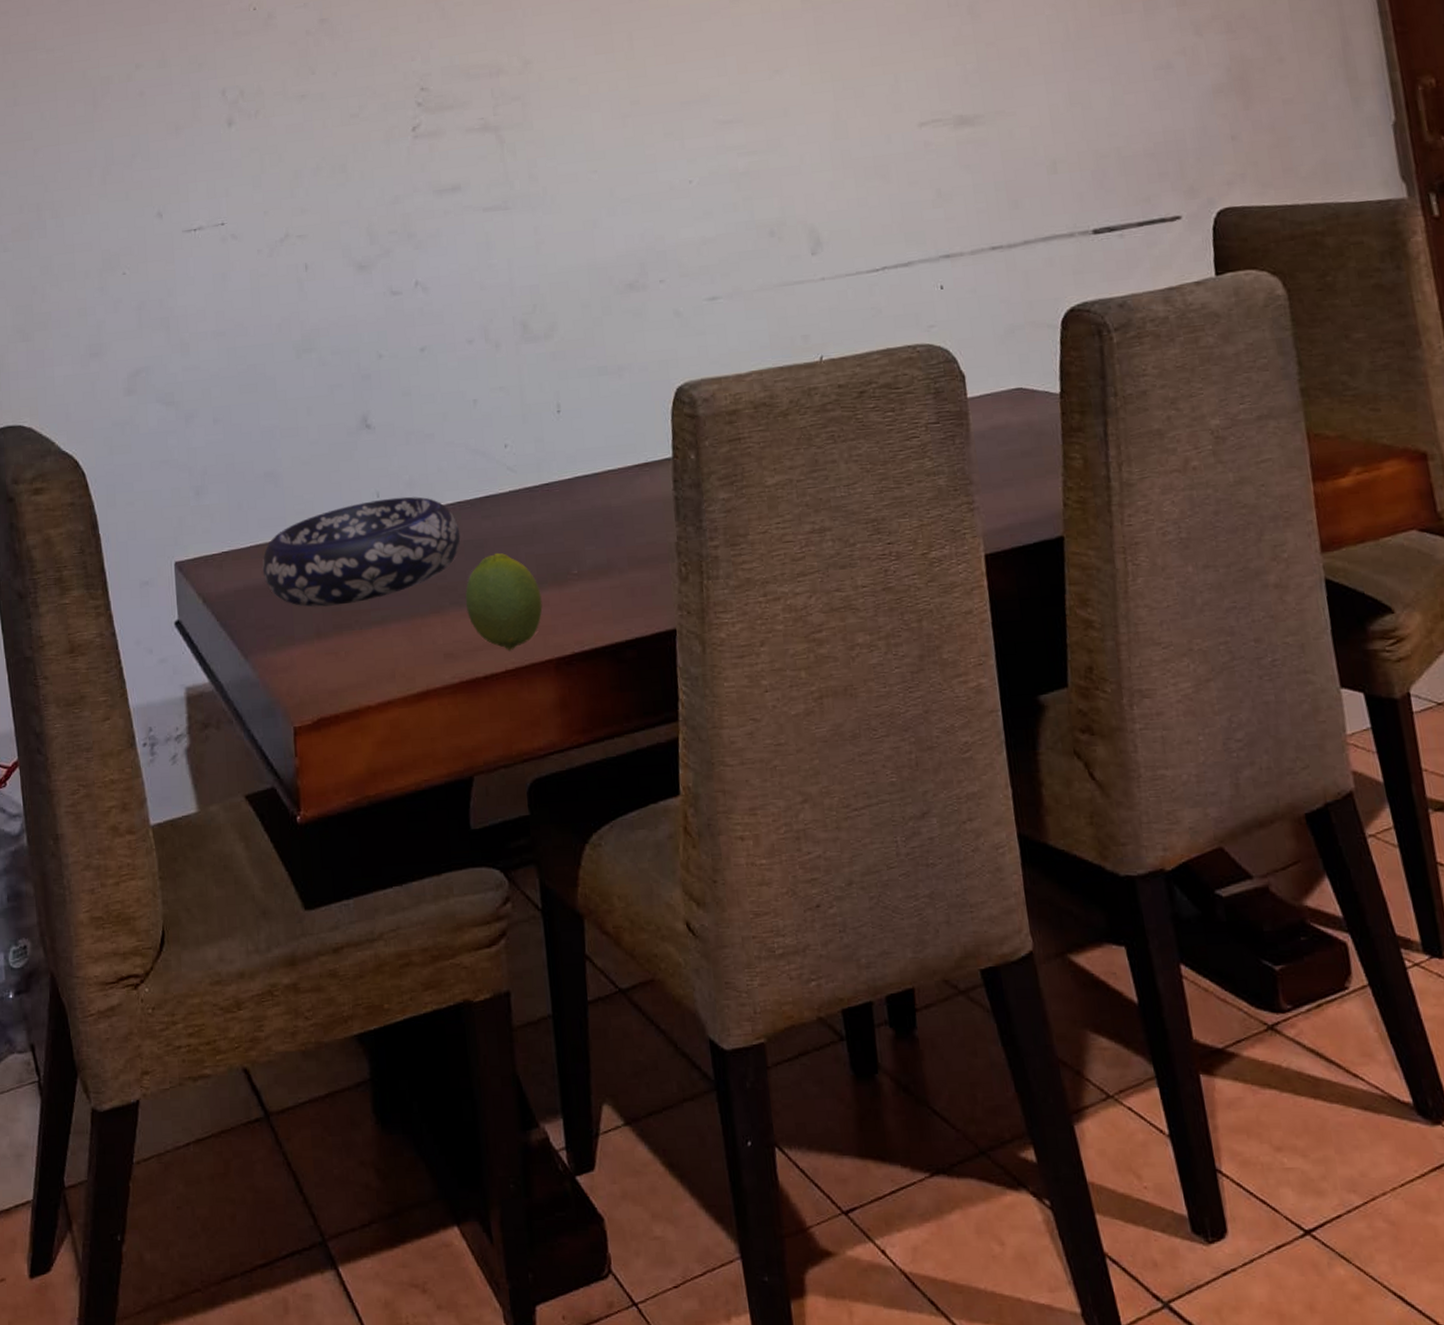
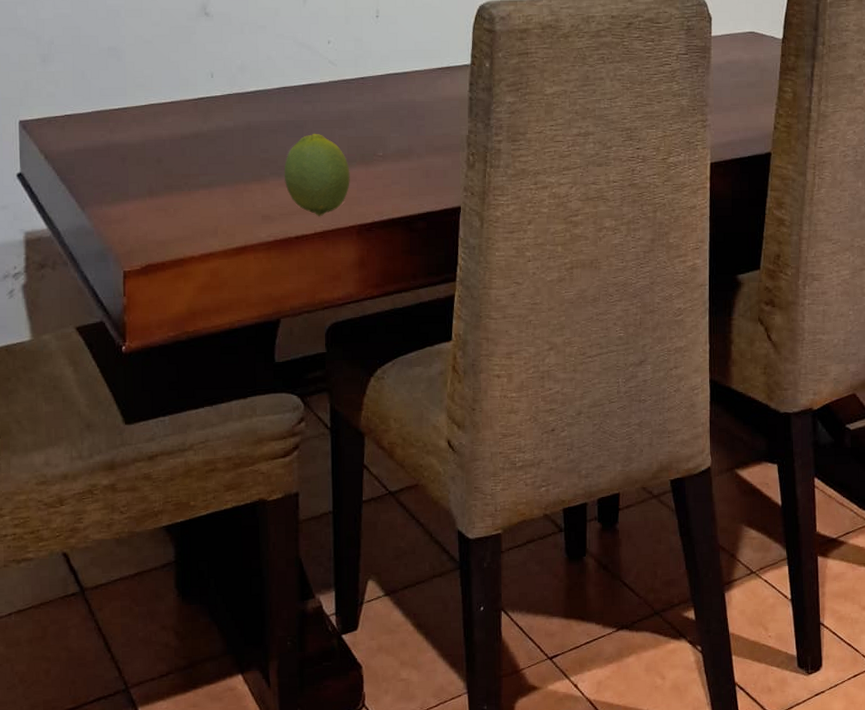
decorative bowl: present [262,496,461,607] -> none [102,79,284,169]

